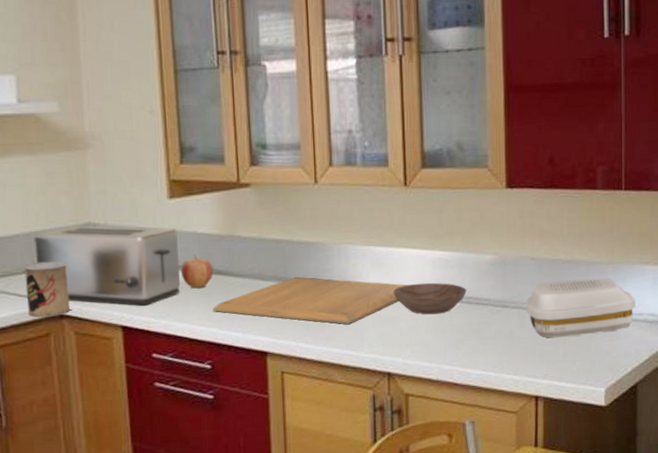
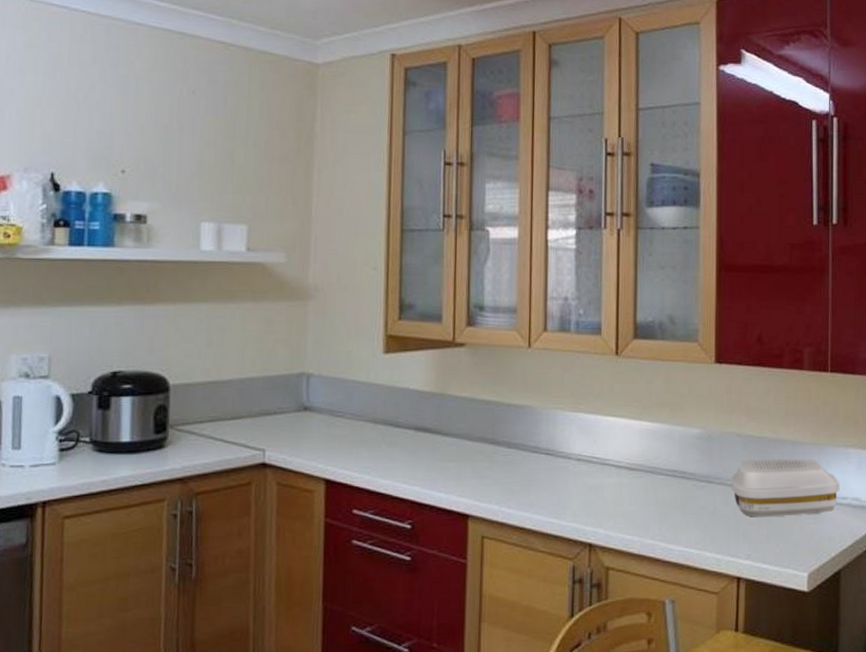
tin can: present [24,261,71,318] -> none [231,408,276,466]
toaster: present [33,225,180,306] -> none [244,375,391,459]
fruit: present [180,254,213,288] -> none [389,410,422,444]
chopping board: present [213,276,408,325] -> none [418,439,615,492]
bowl: present [392,282,467,315] -> none [598,453,672,486]

